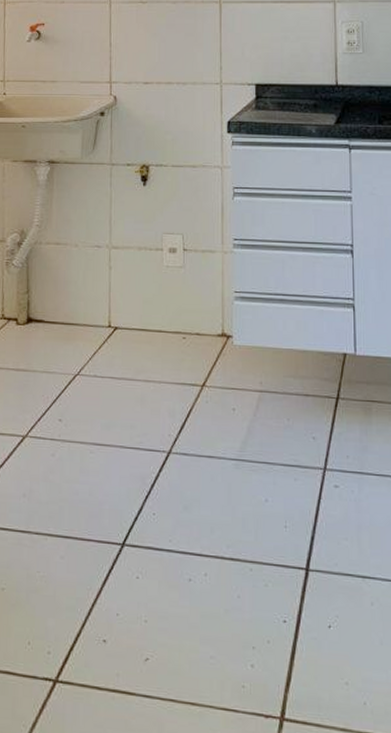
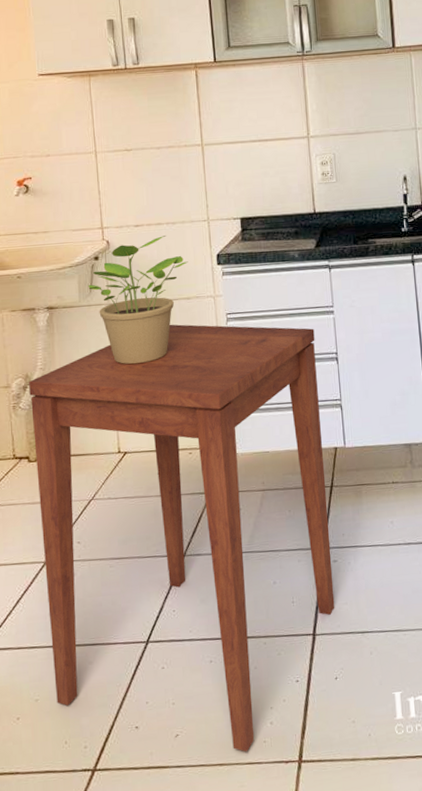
side table: none [23,192,333,695] -> present [29,324,335,752]
potted plant: none [92,96,197,232] -> present [88,236,188,365]

